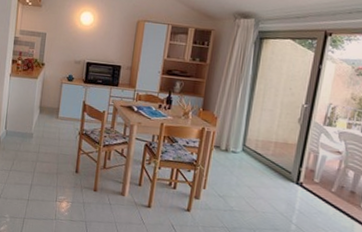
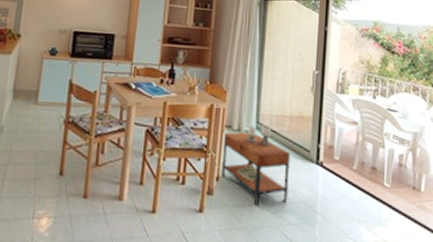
side table: none [208,147,272,212] -> present [222,125,290,205]

